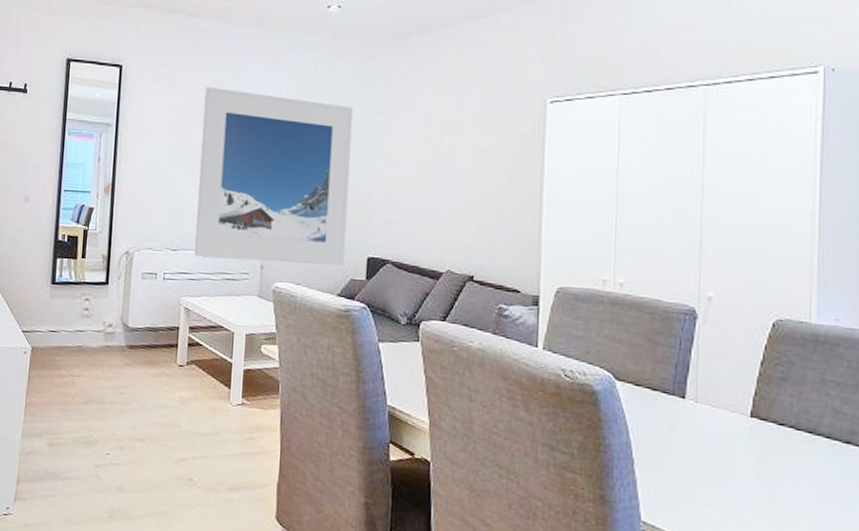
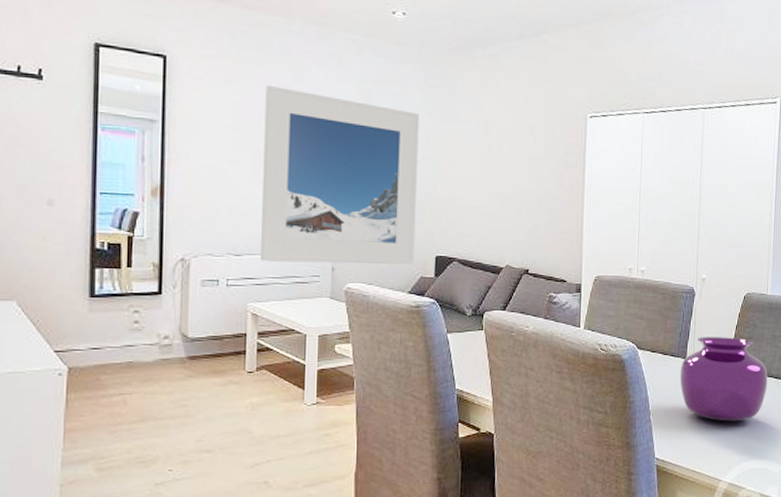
vase: none [675,371,814,490] -> present [679,337,768,422]

